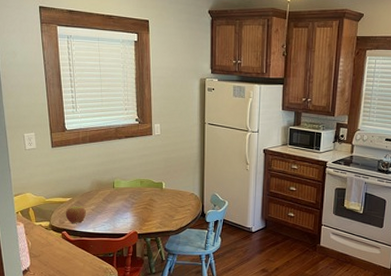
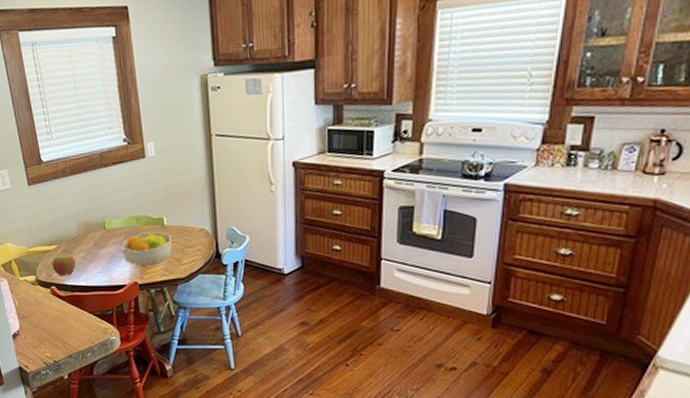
fruit bowl: none [127,193,167,220] -> present [122,232,172,266]

